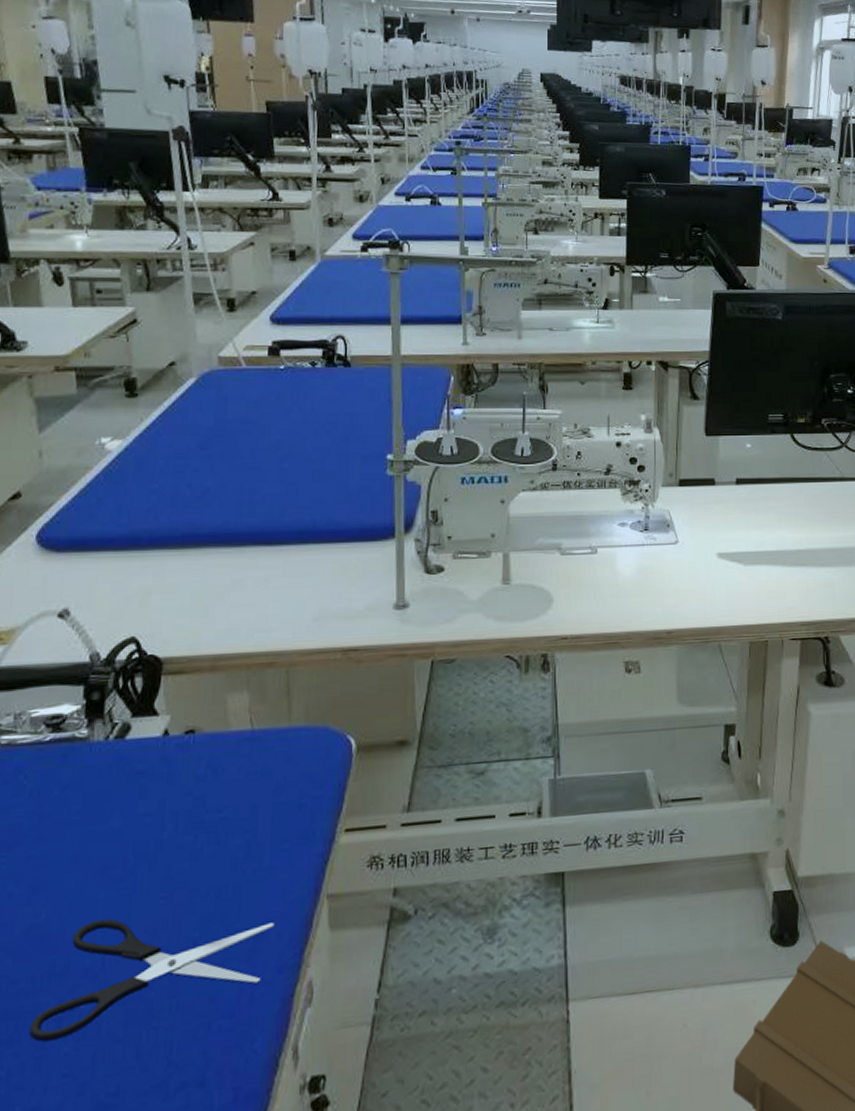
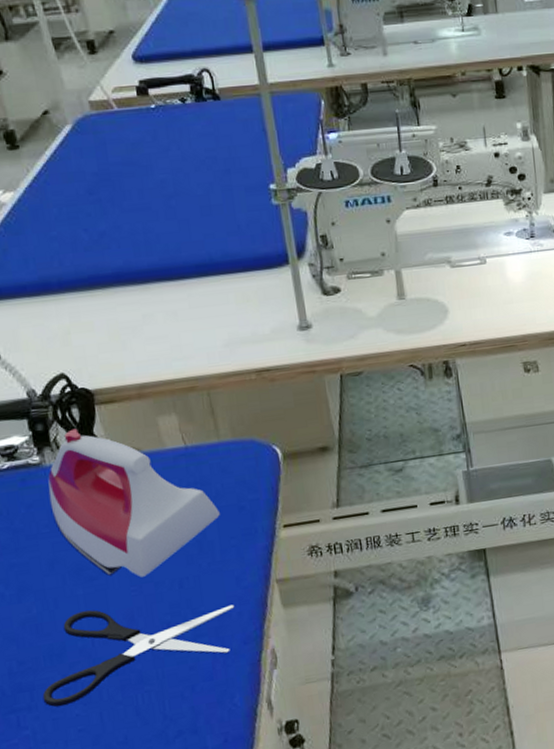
iron: none [88,700,277,882] -> present [48,428,220,577]

